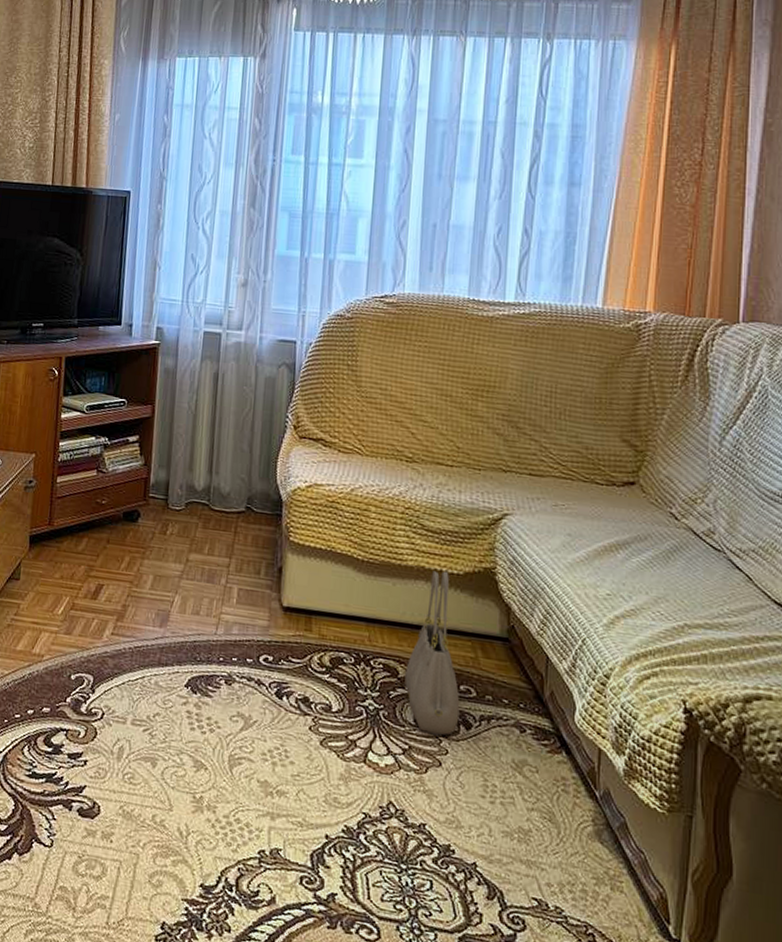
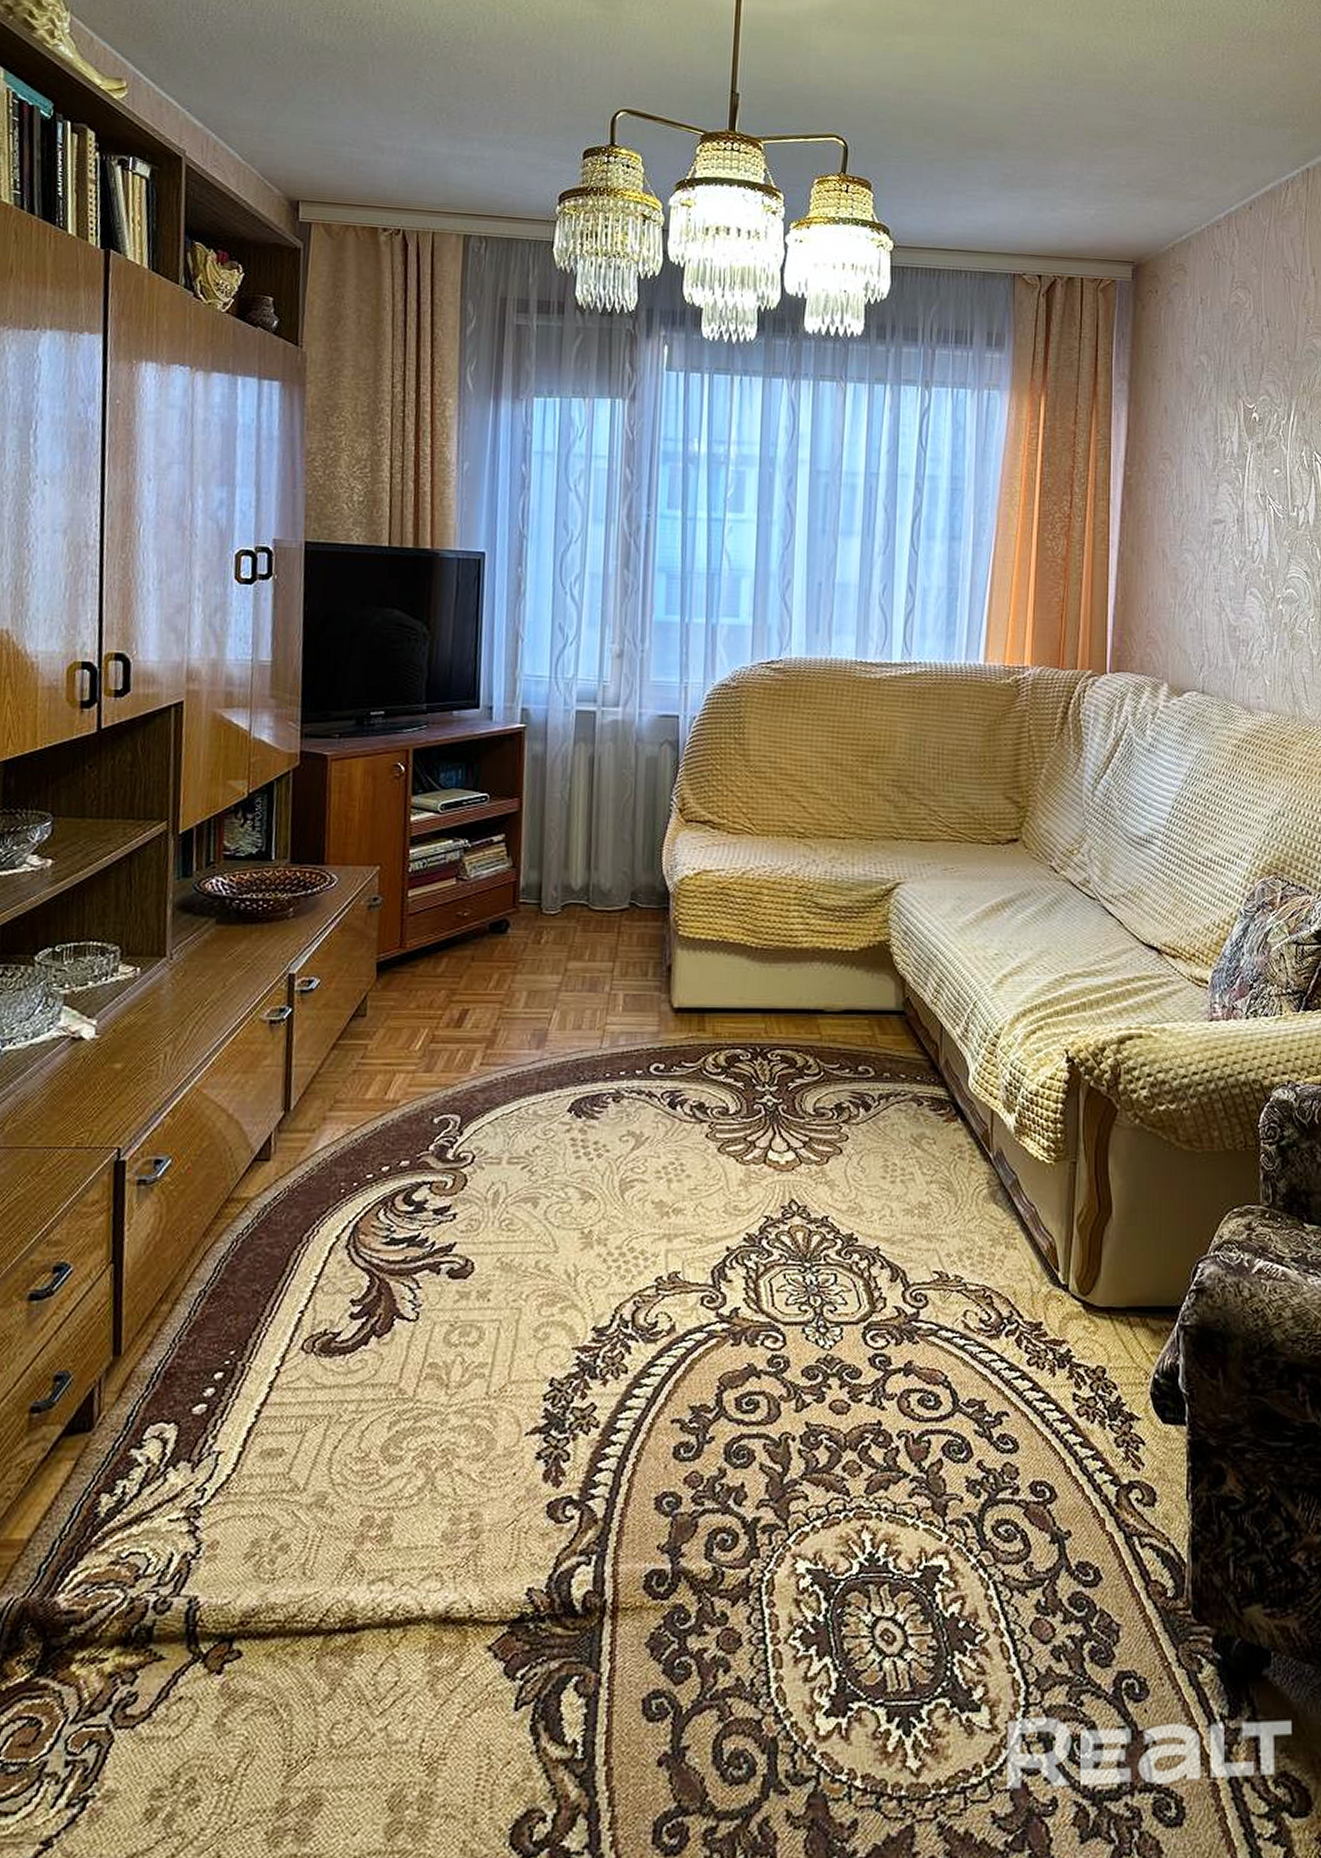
handbag: present [404,571,460,736] -> none [803,949,859,1121]

